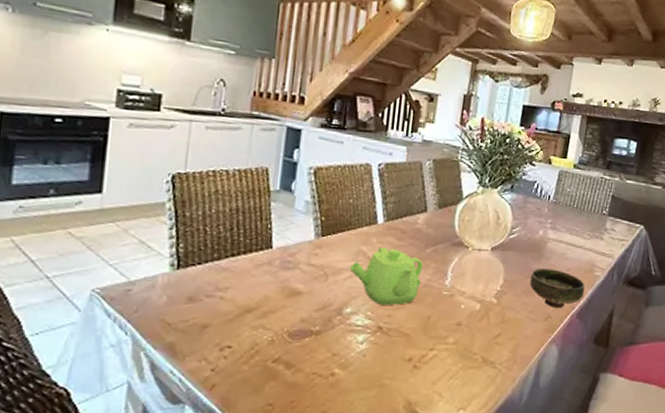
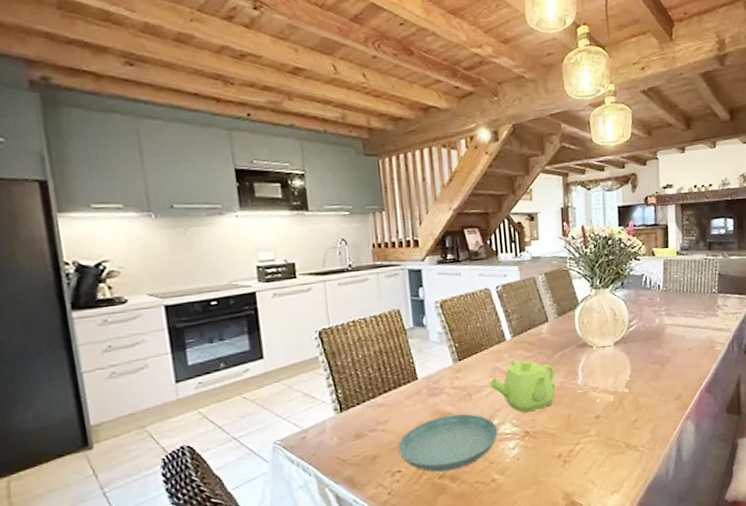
saucer: none [233,293,350,356] -> present [398,413,498,472]
bowl: present [530,267,585,308] -> none [655,351,709,387]

